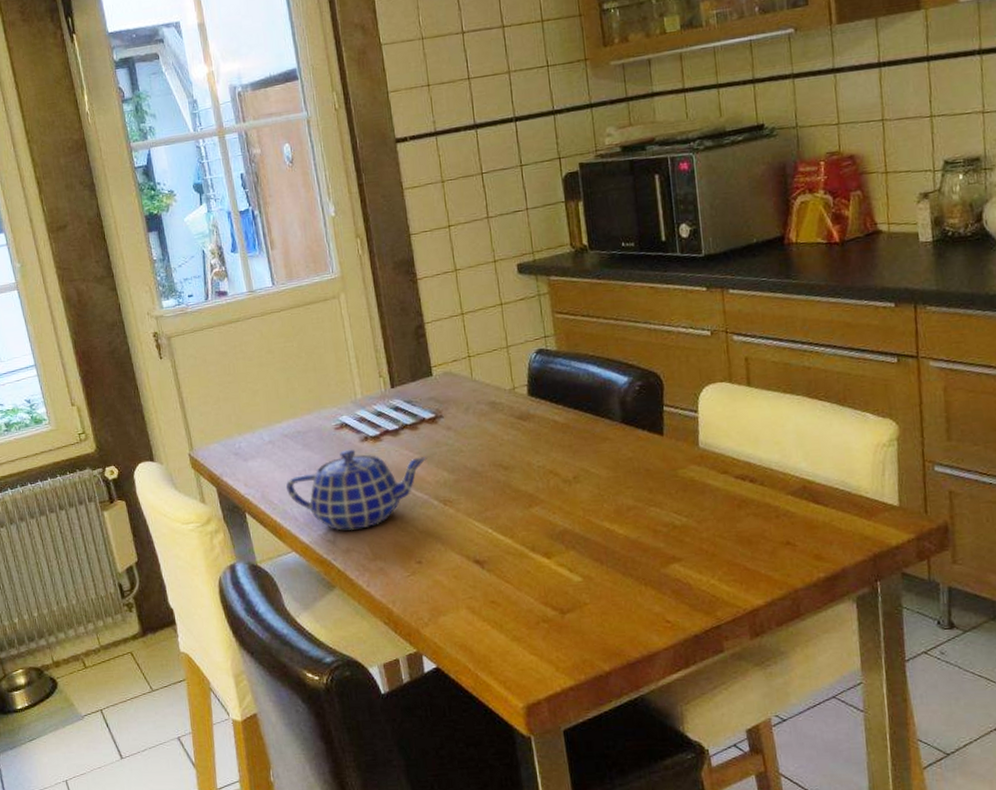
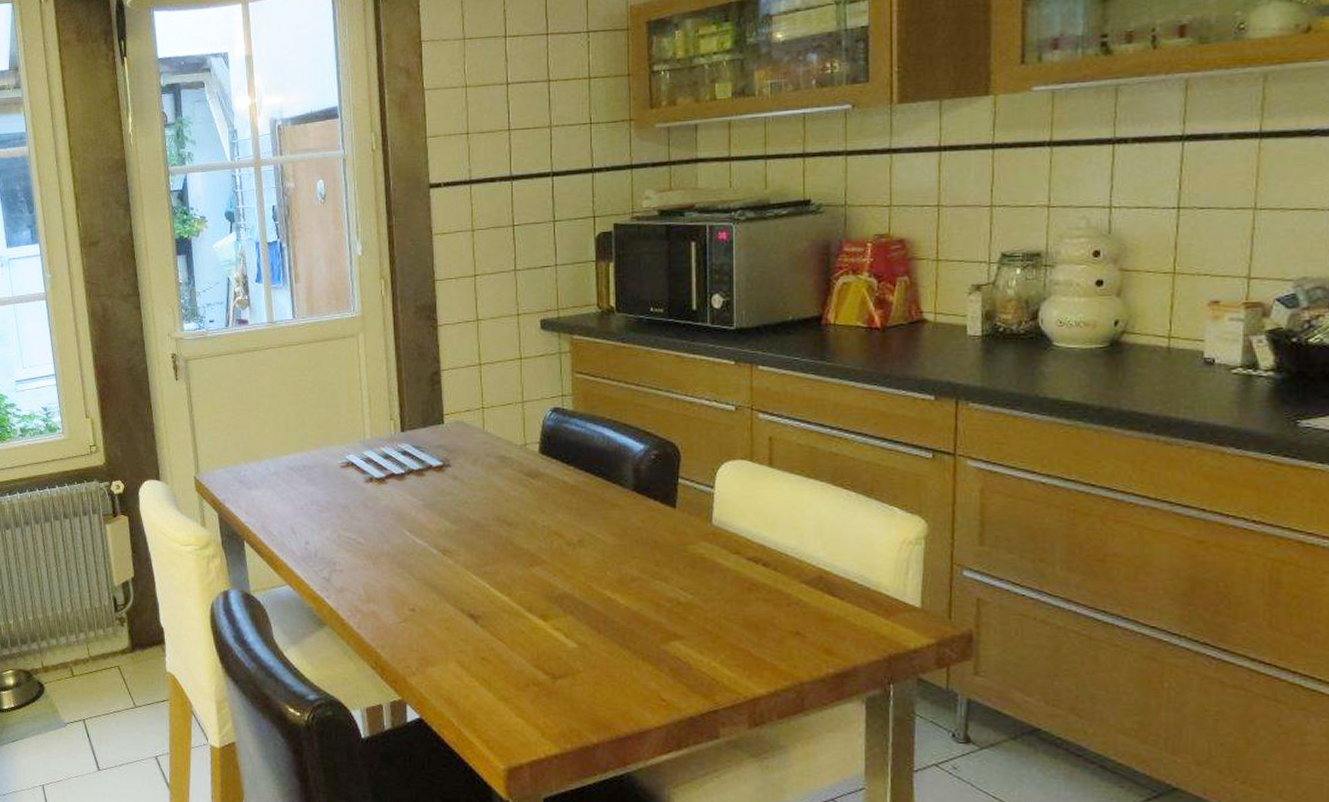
teapot: present [285,449,427,531] -> none [286,488,431,570]

